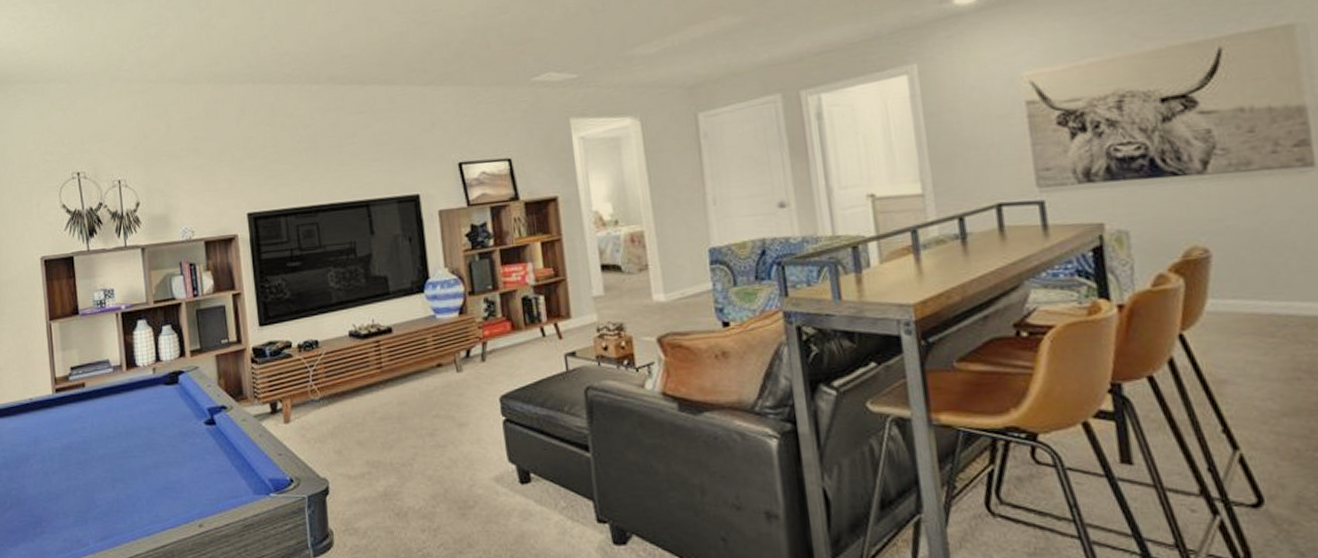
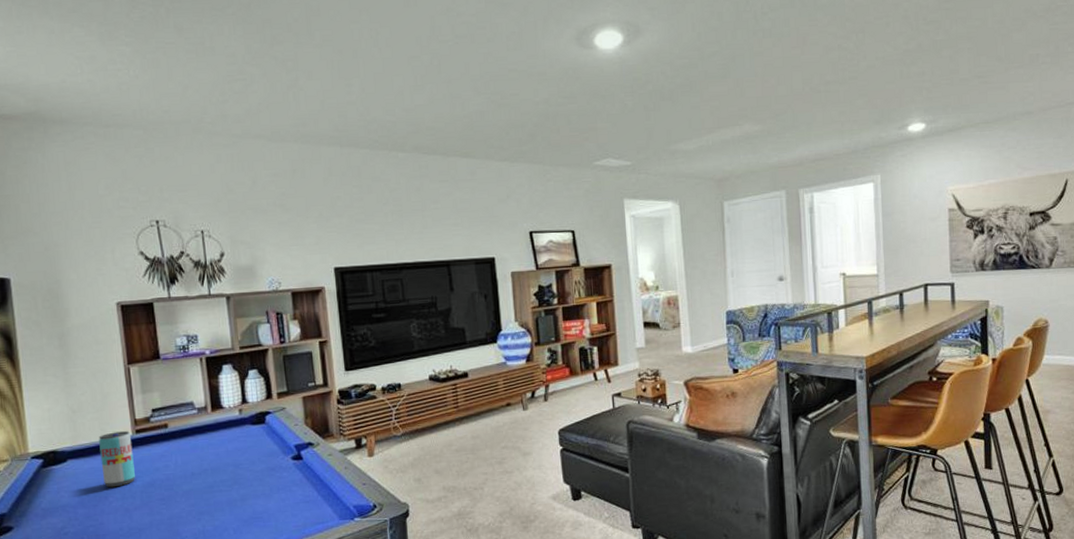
beverage can: none [22,390,55,449] -> present [99,431,136,488]

